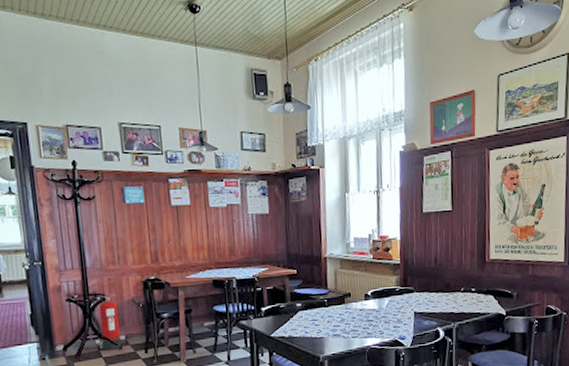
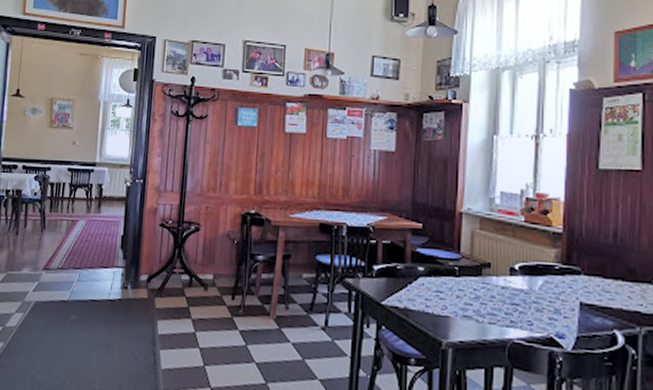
fire extinguisher: present [91,294,122,350] -> none [182,224,214,290]

